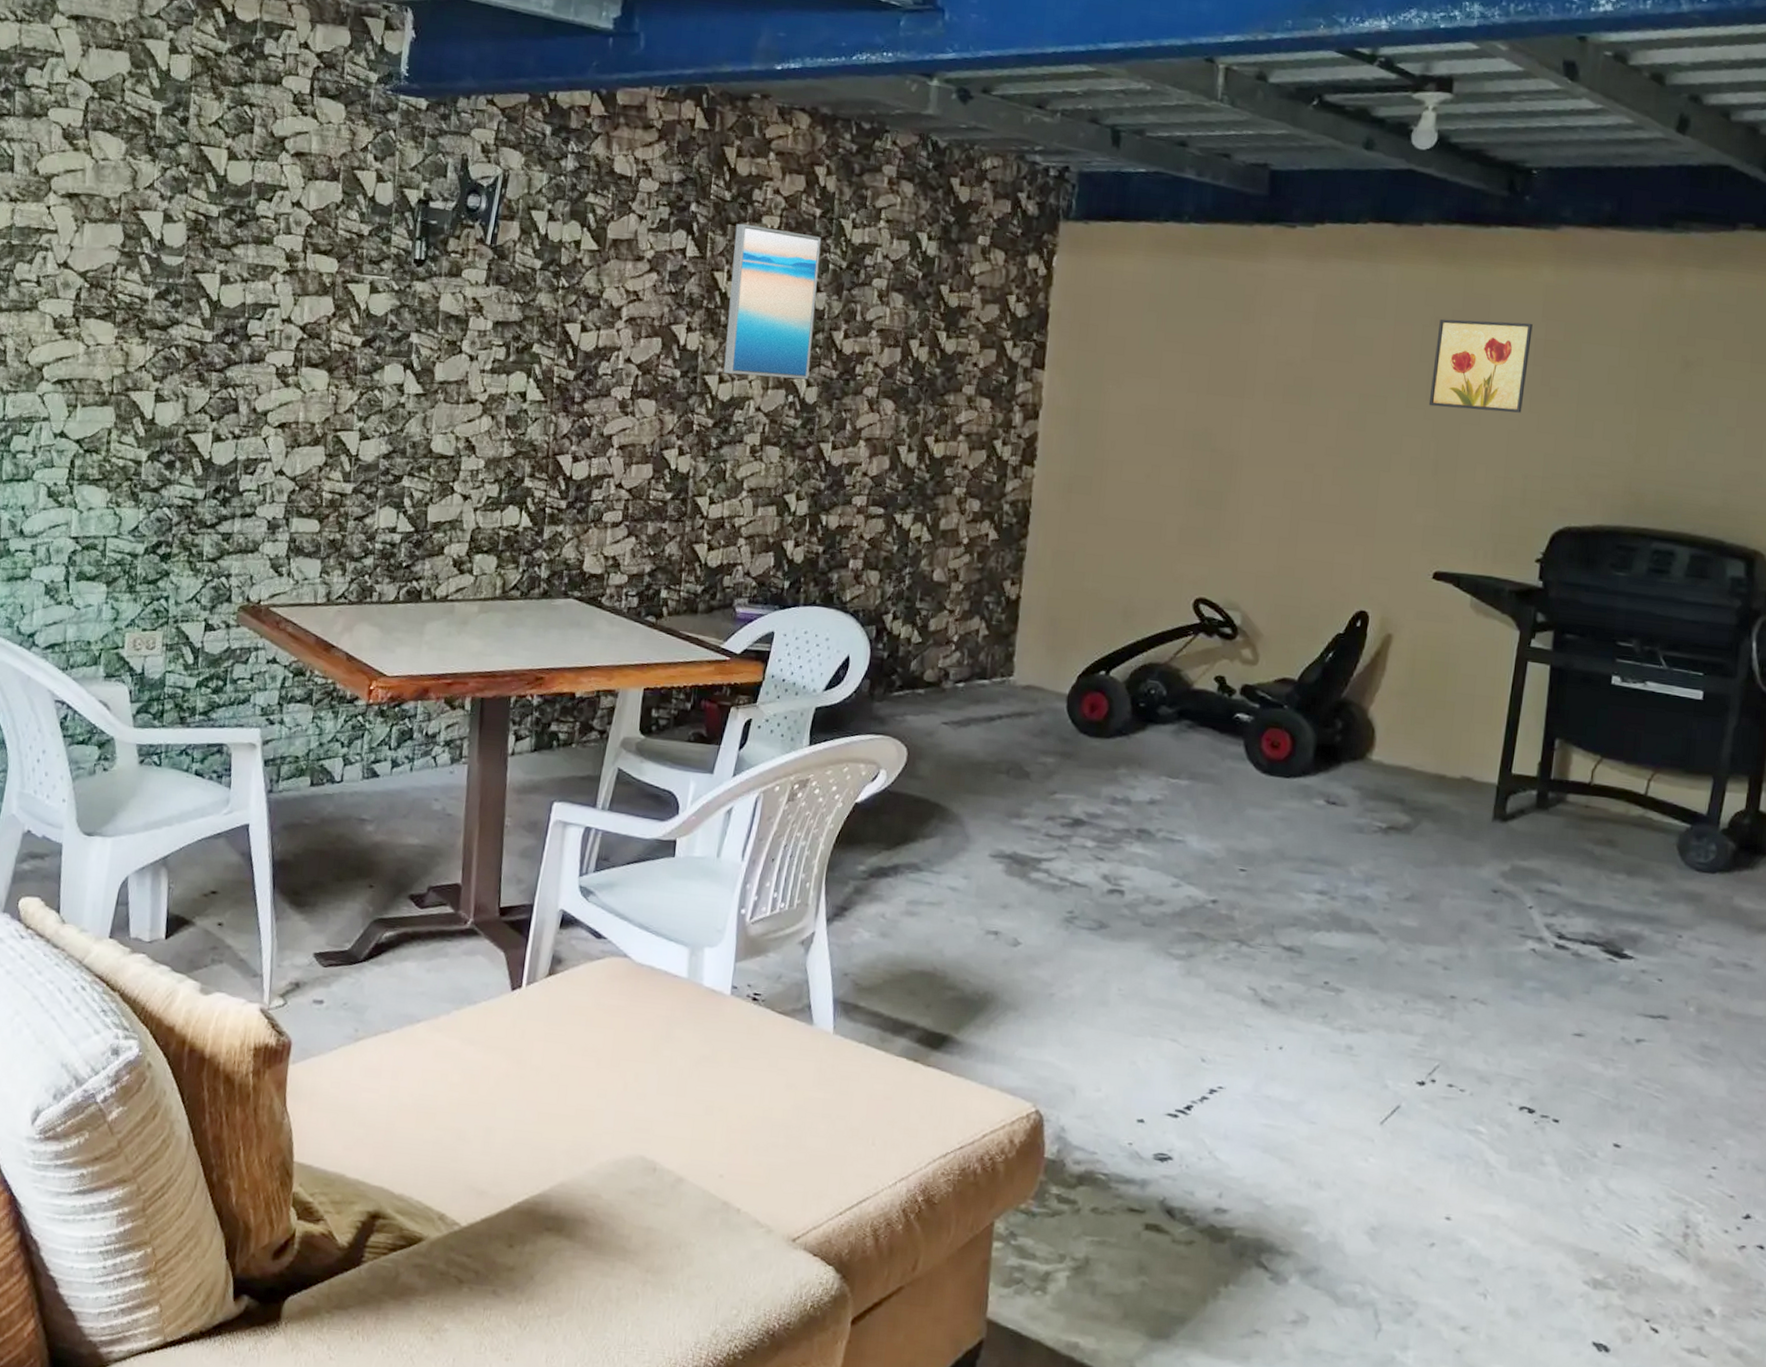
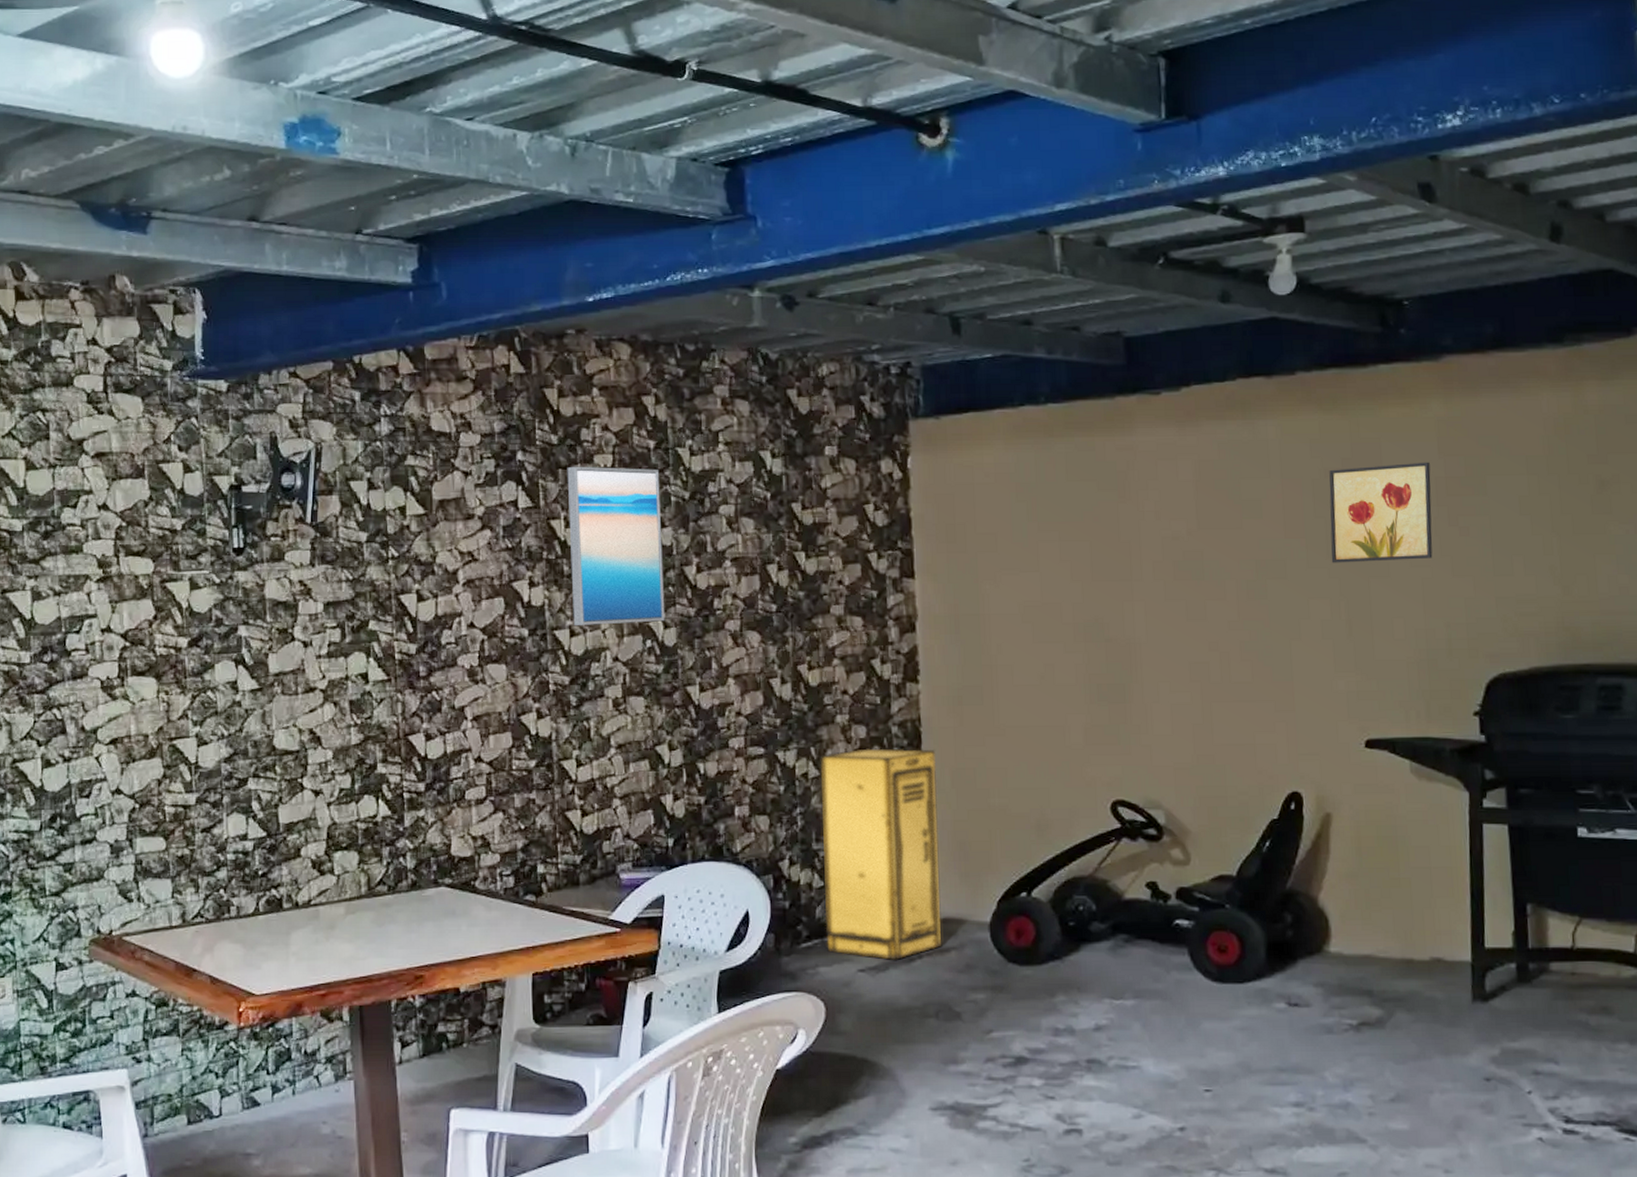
storage cabinet: none [916,520,1041,719] -> present [820,747,942,961]

